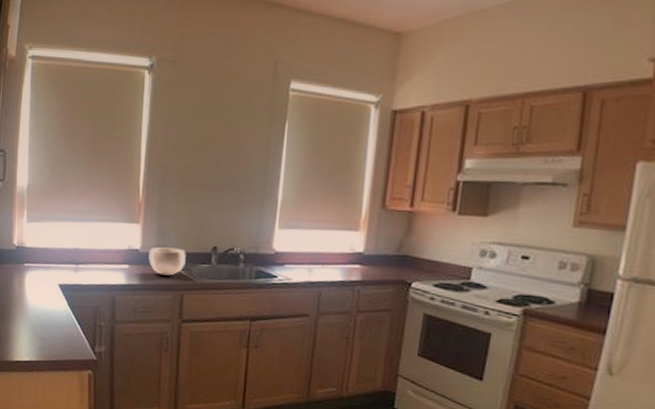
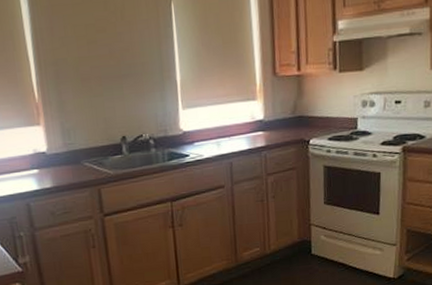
bowl: present [148,247,186,276] -> none [56,144,97,174]

